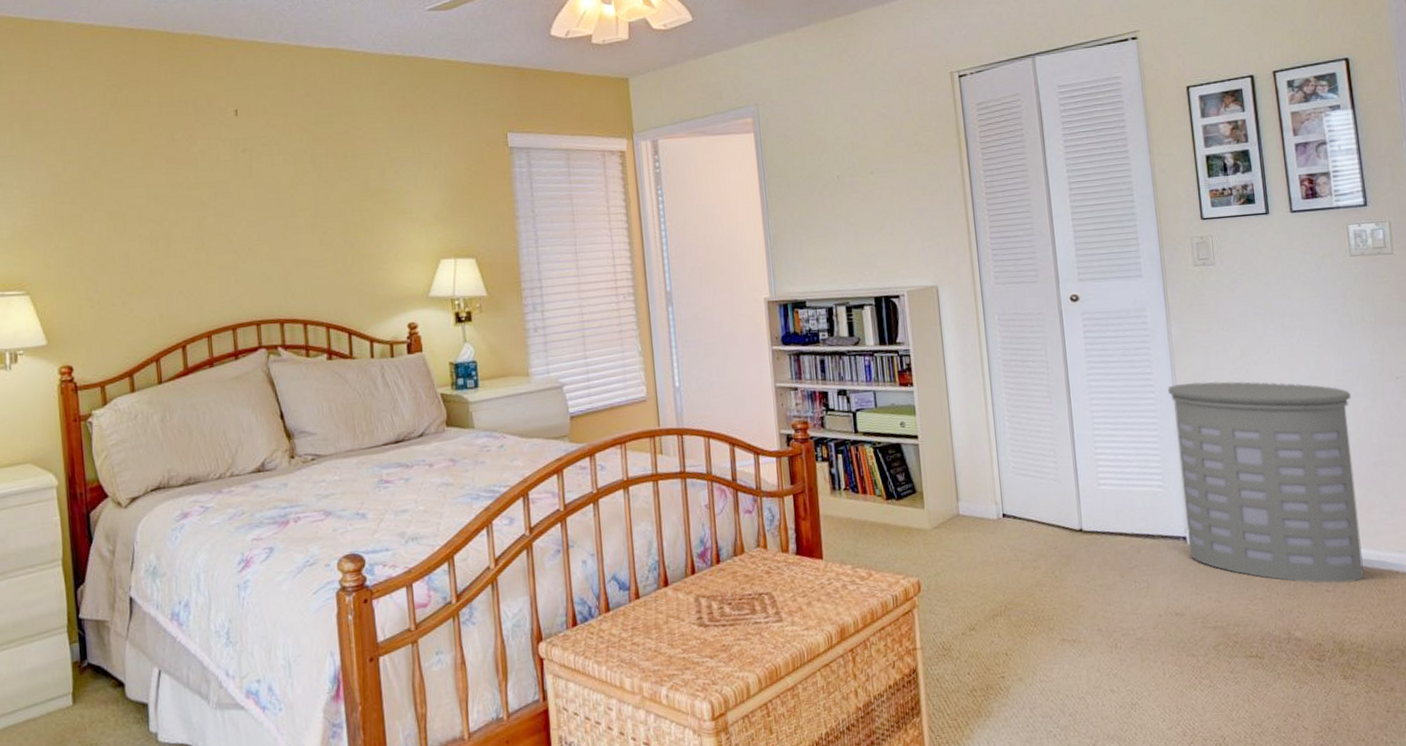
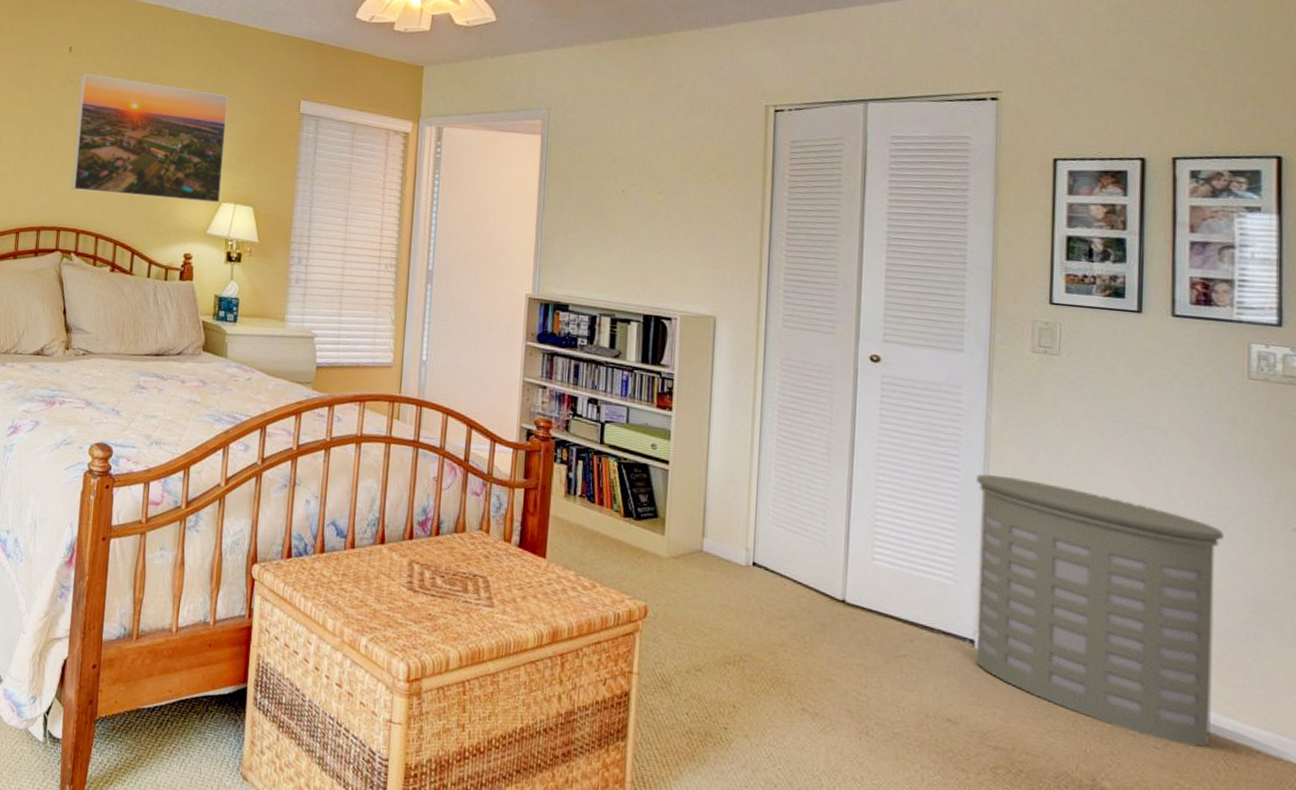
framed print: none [254,137,439,275] -> present [71,73,228,203]

